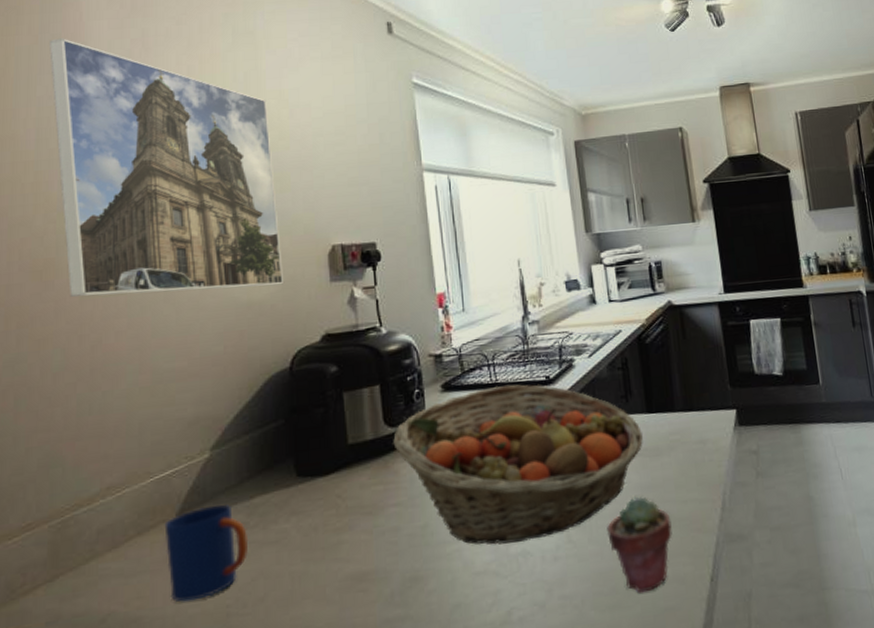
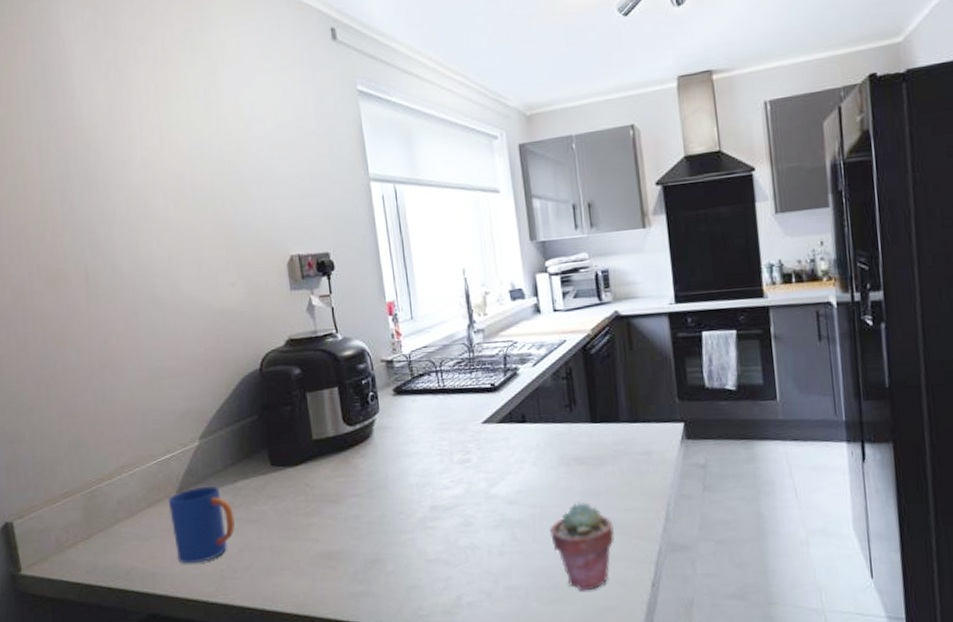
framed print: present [49,38,285,297] -> none [41,64,251,303]
fruit basket: present [393,384,643,545] -> none [351,390,587,537]

